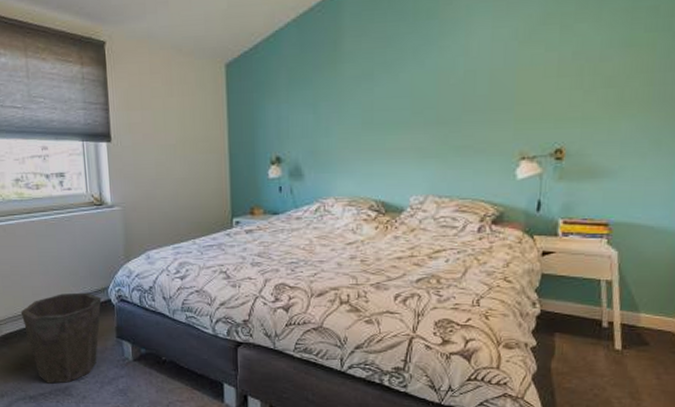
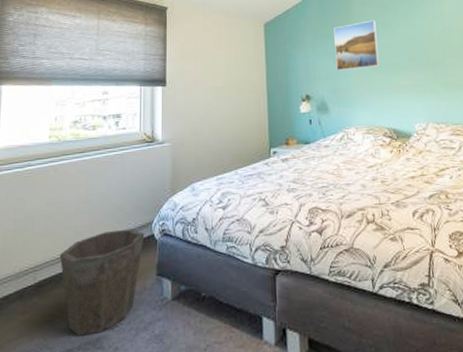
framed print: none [315,59,373,128] -> present [334,20,380,71]

